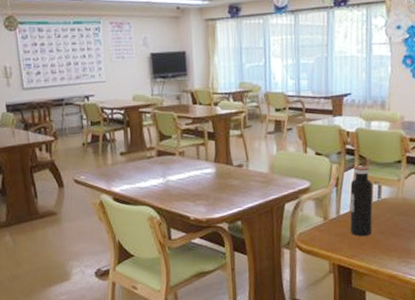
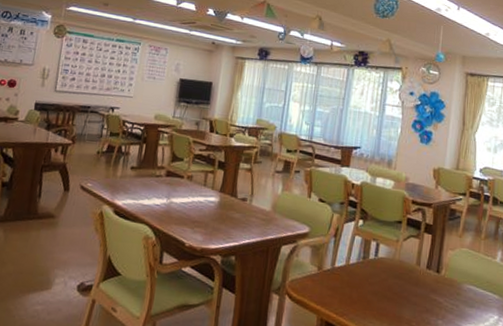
water bottle: present [350,165,373,236] -> none [343,219,371,294]

